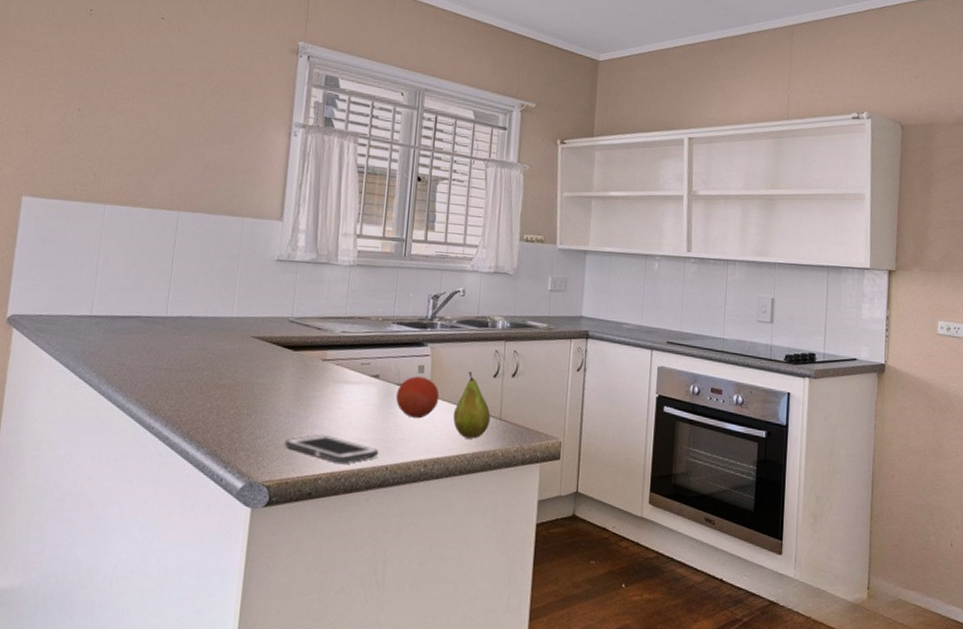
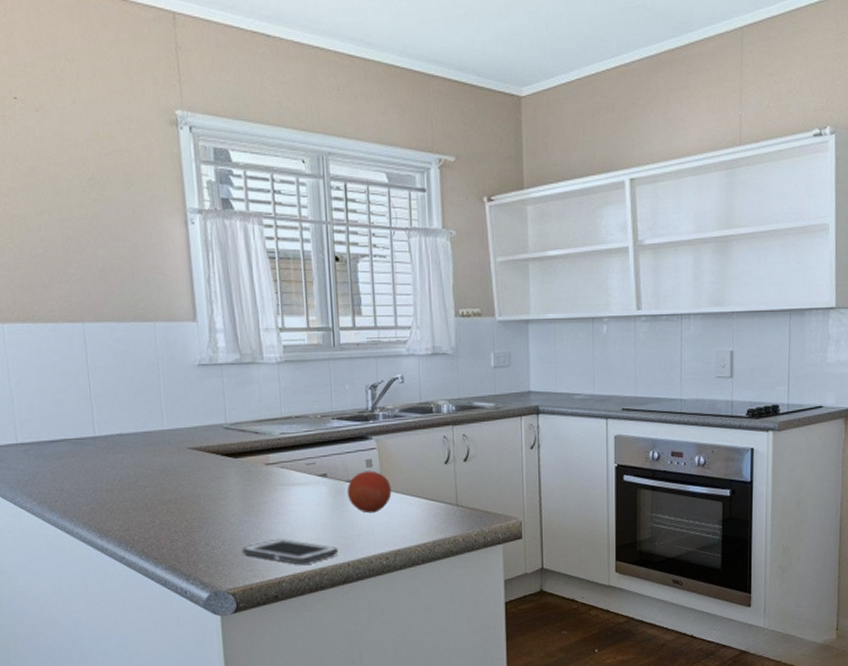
fruit: present [453,371,491,439] -> none [408,460,447,528]

